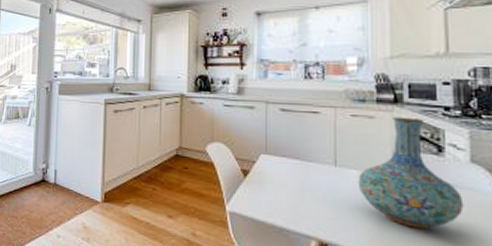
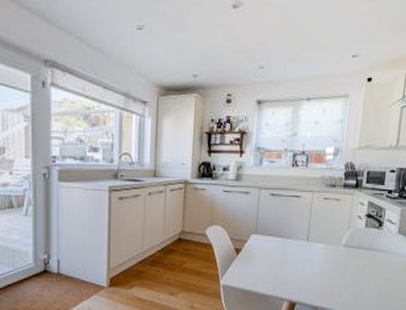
vase: present [358,116,464,229] -> none [322,199,389,285]

